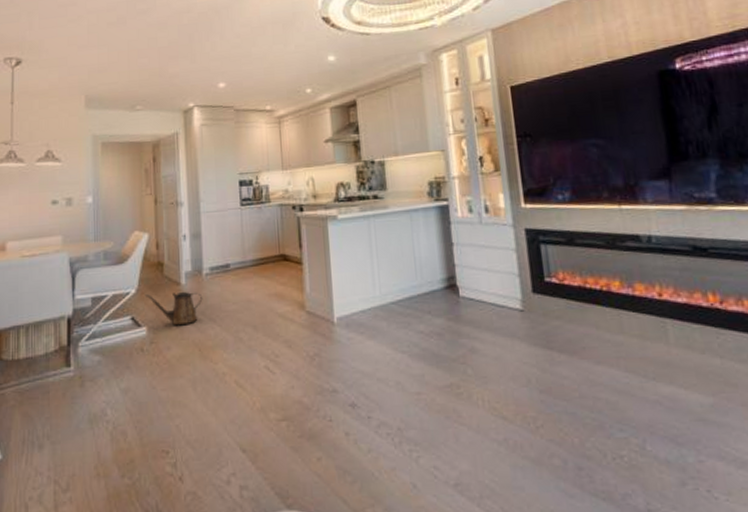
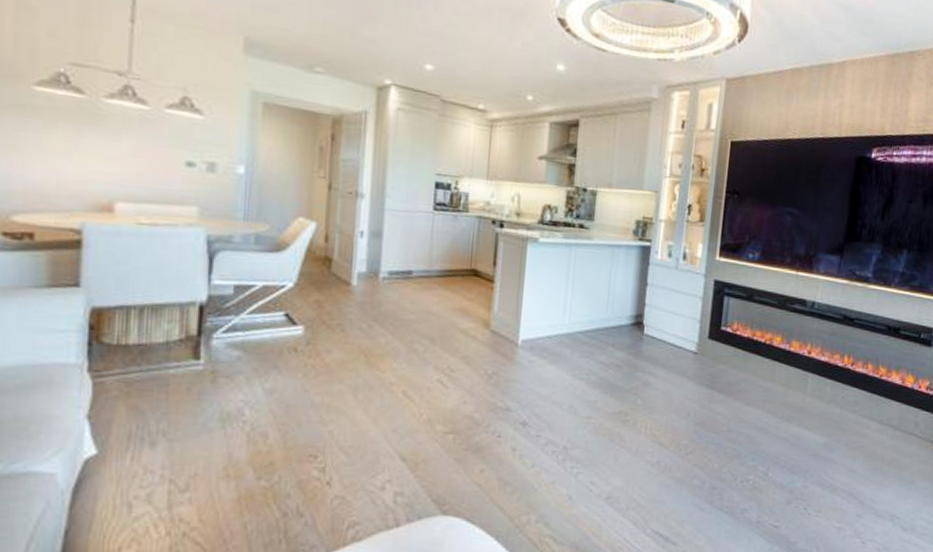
watering can: present [144,291,203,326] -> none [304,290,377,329]

